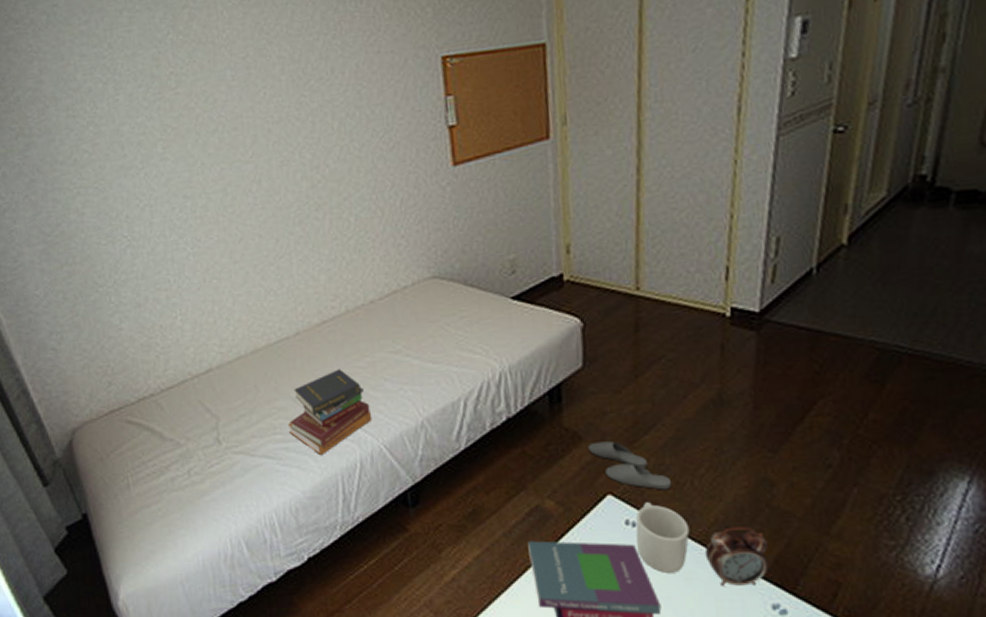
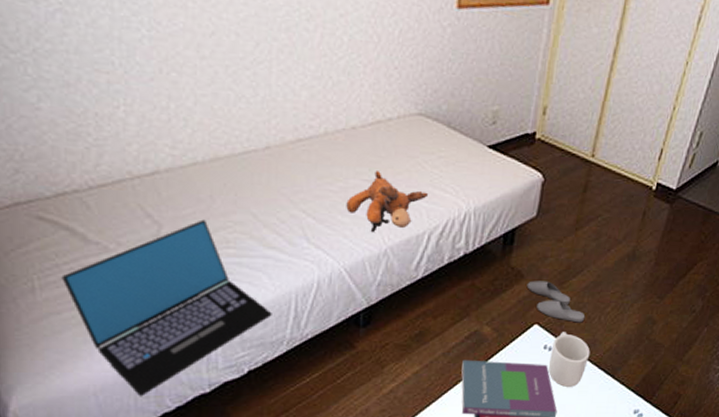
laptop: none [148,409,323,586] -> present [61,219,272,397]
books: present [287,369,371,456] -> none [243,190,336,274]
stuffed animal: none [376,341,457,404] -> present [346,171,429,232]
alarm clock: present [704,527,769,586] -> none [596,353,641,397]

